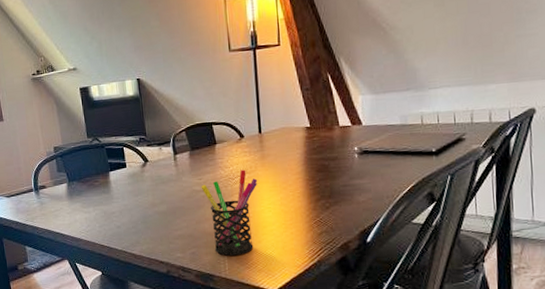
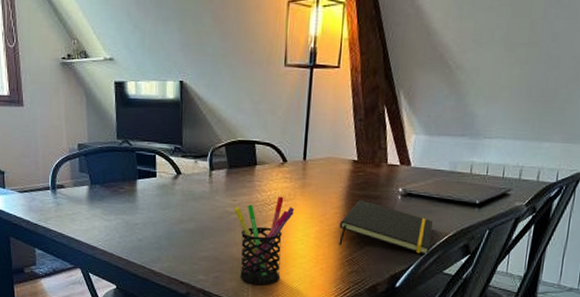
notepad: none [302,162,395,209] -> present [339,199,433,256]

